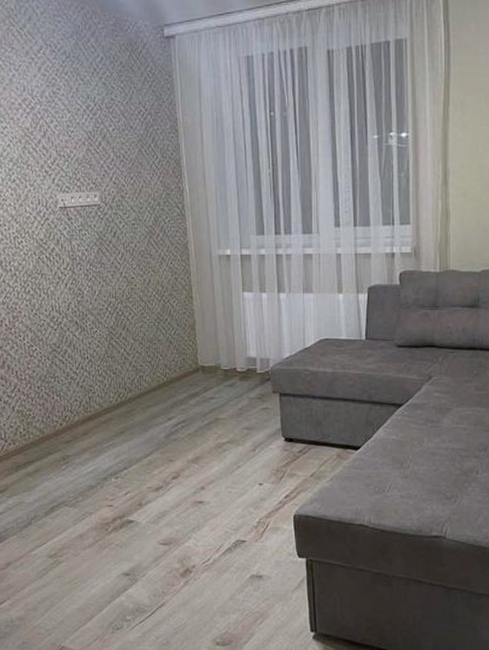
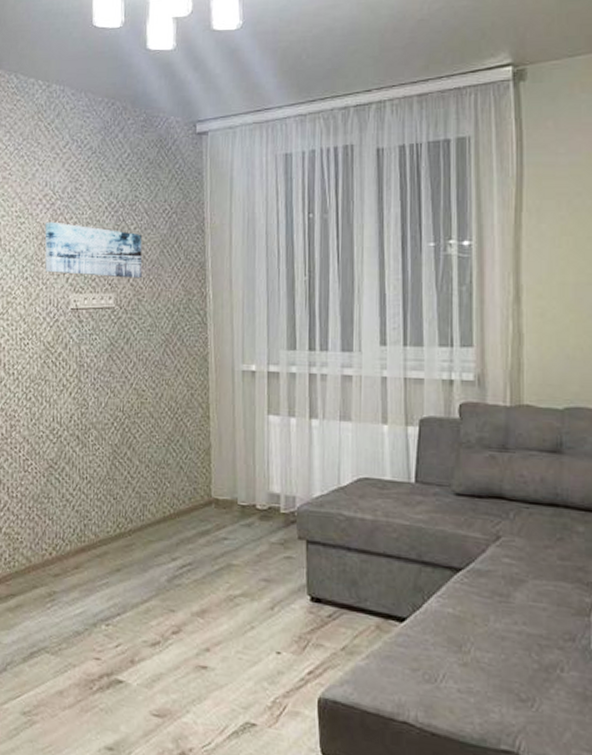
wall art: none [27,125,123,177] -> present [45,221,143,279]

